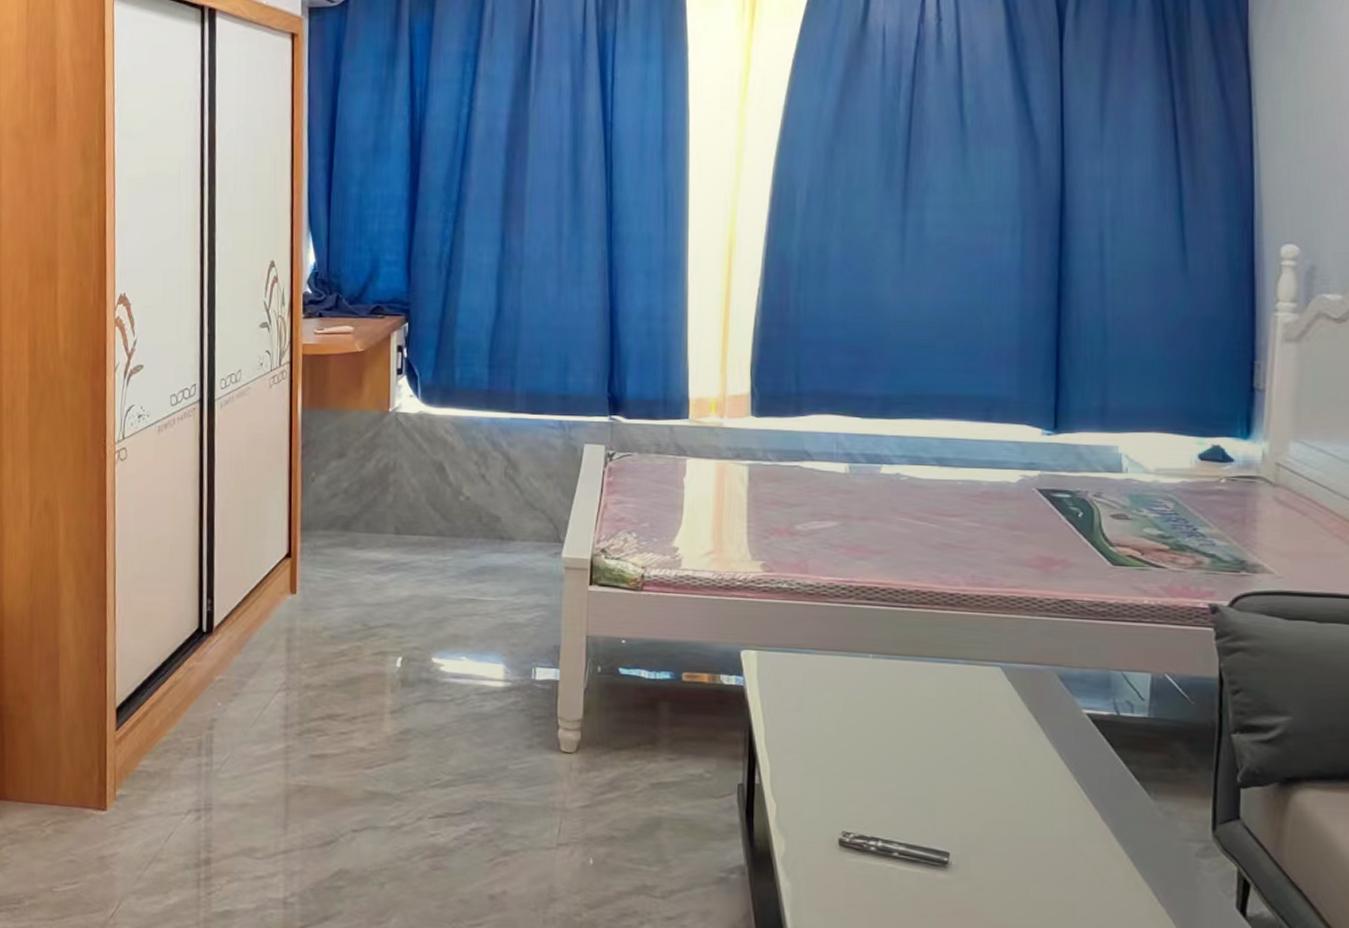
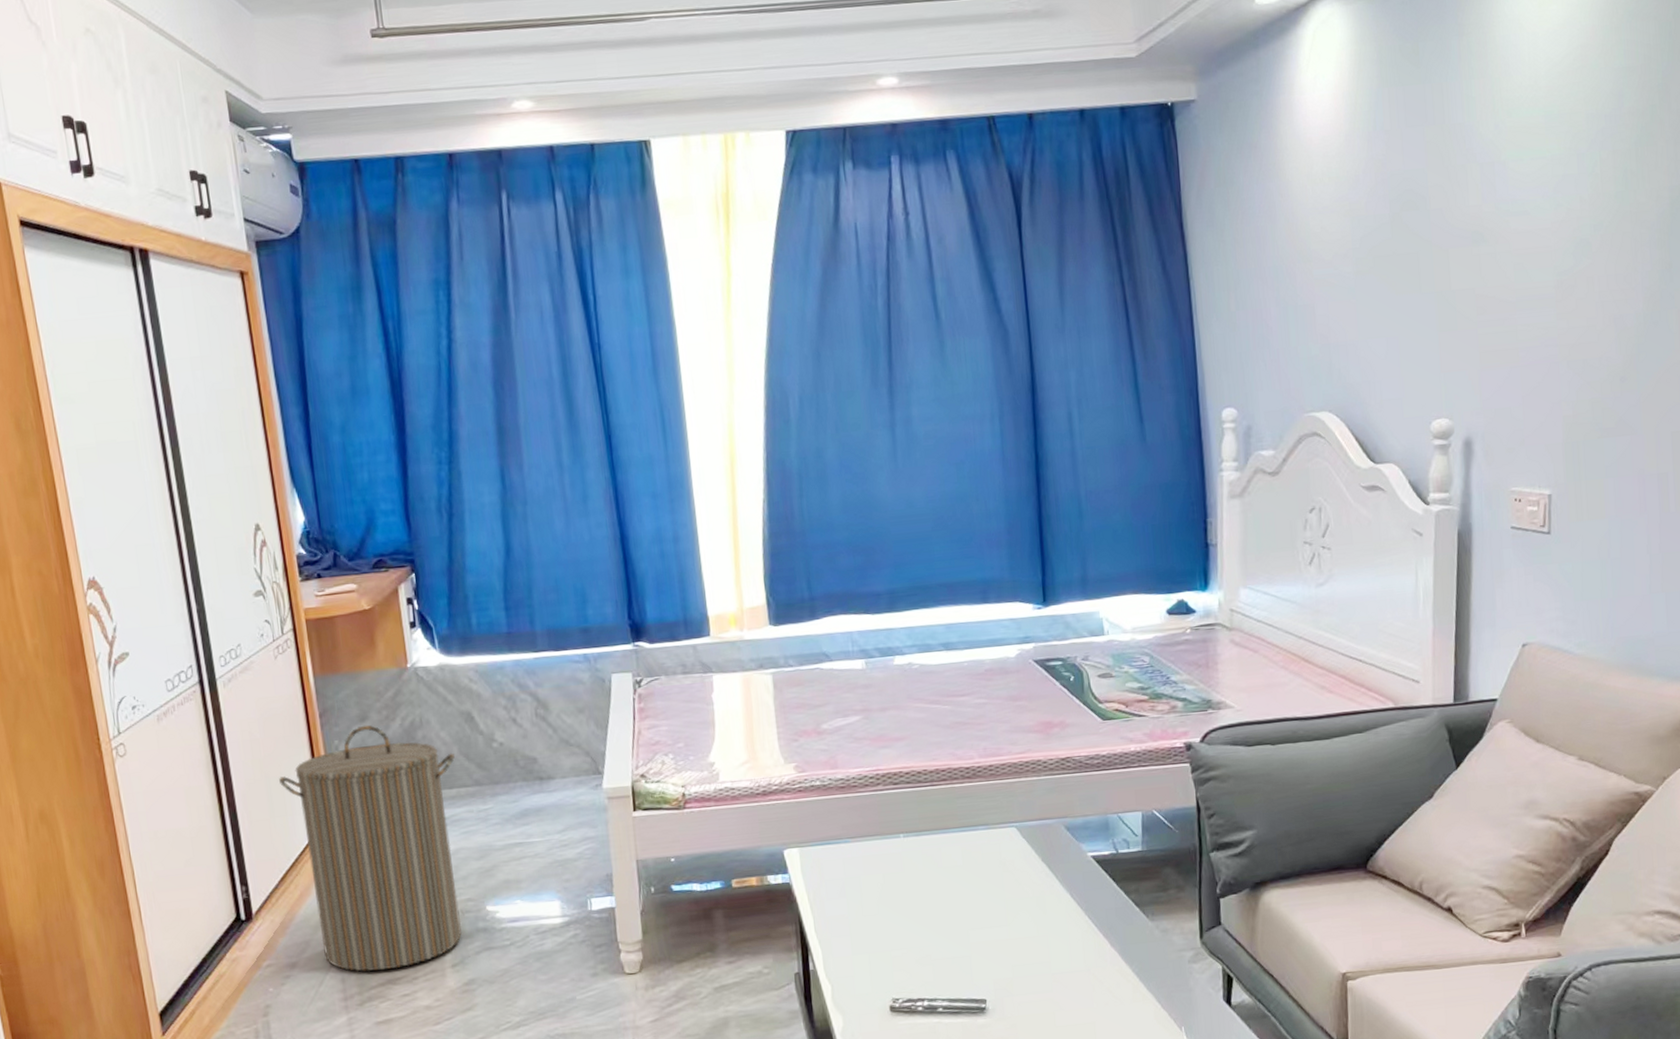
laundry hamper: none [256,461,422,705] -> present [279,725,462,972]

